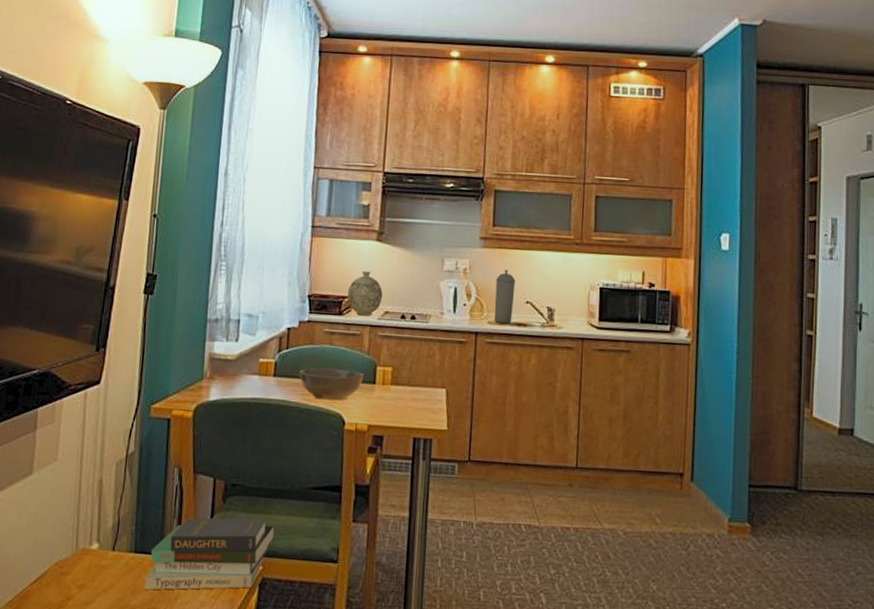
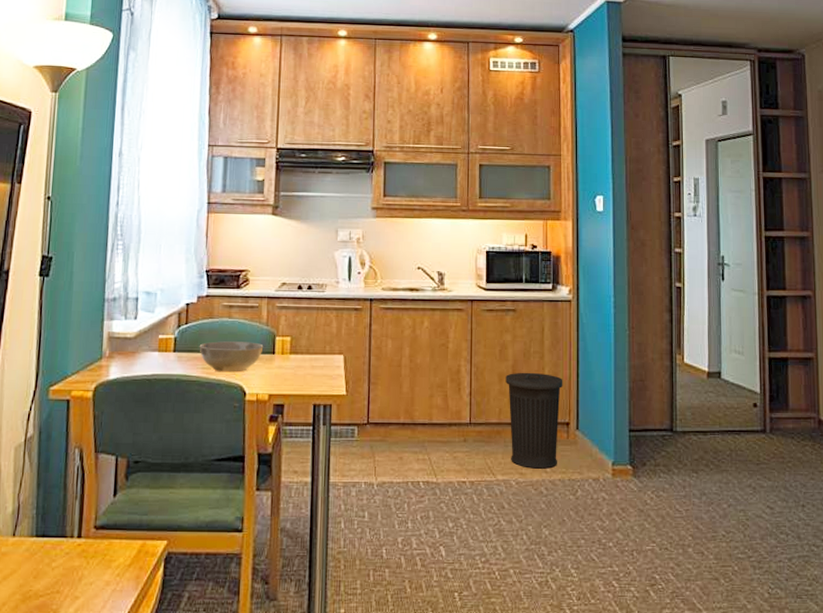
books: present [144,517,275,590] -> none [46,492,179,573]
decorative vase: present [347,271,383,316] -> none [244,245,280,288]
canister: present [494,270,516,324] -> none [387,238,407,289]
trash bin: none [616,417,678,521] -> present [506,372,563,469]

